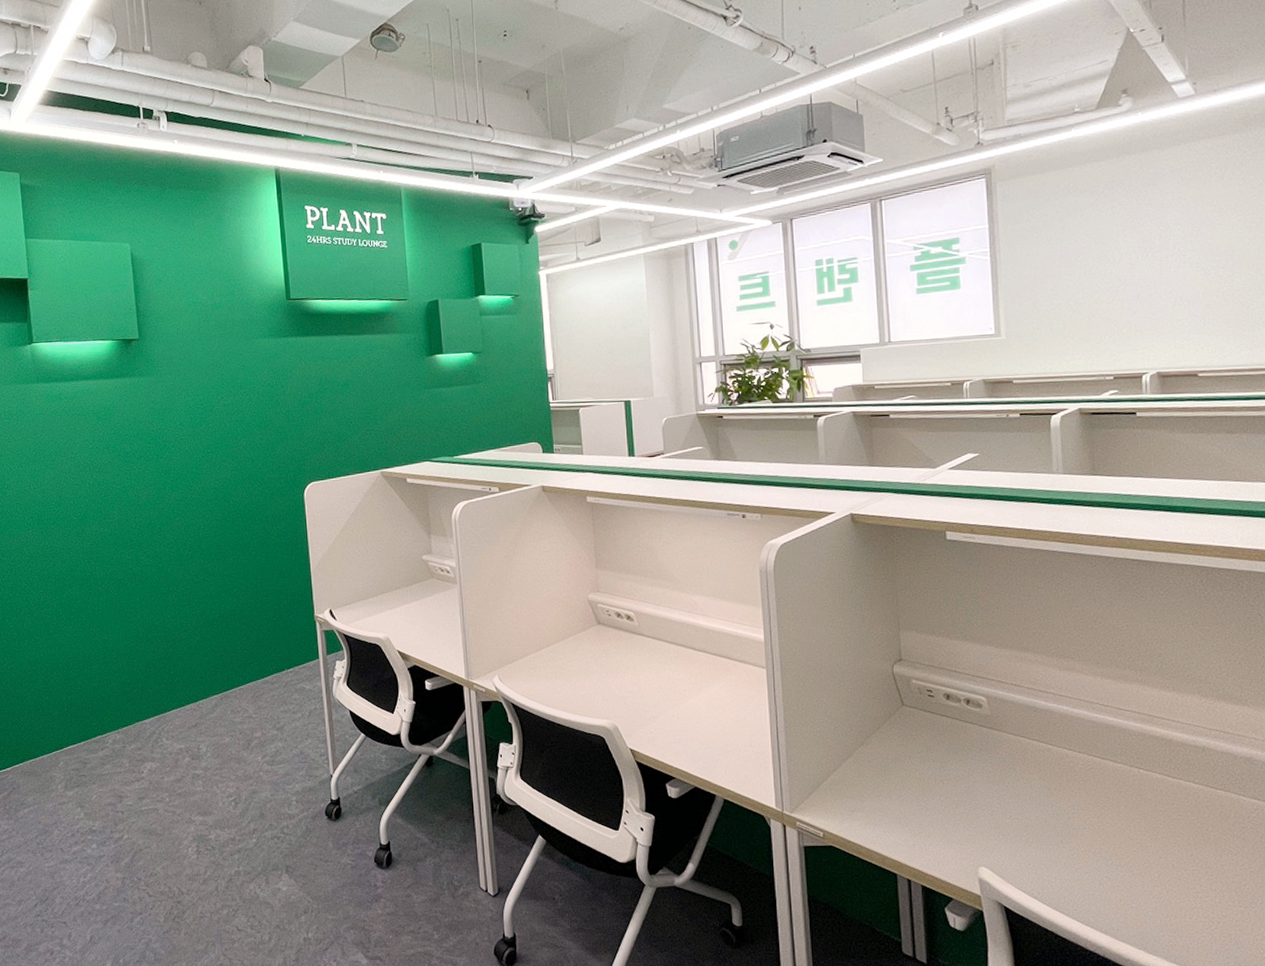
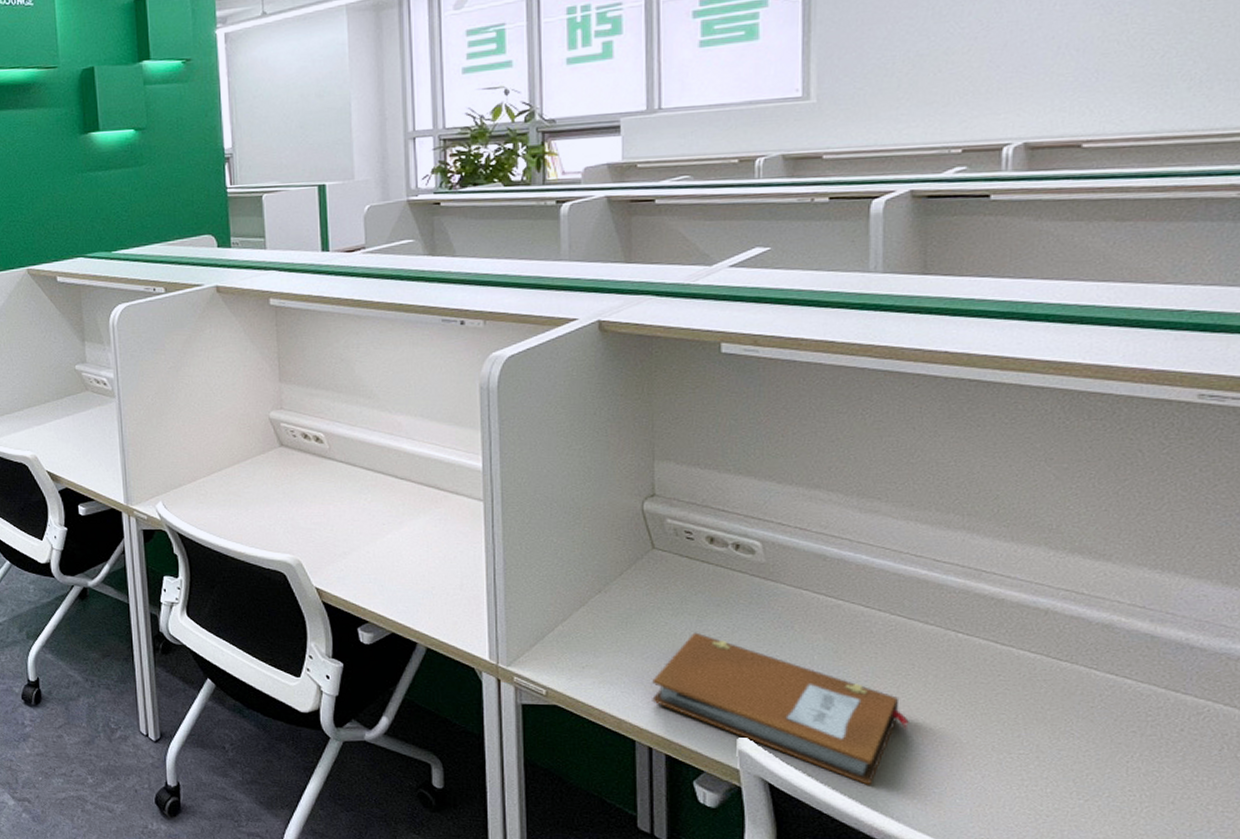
notebook: none [908,776,1108,904] -> present [652,632,909,785]

